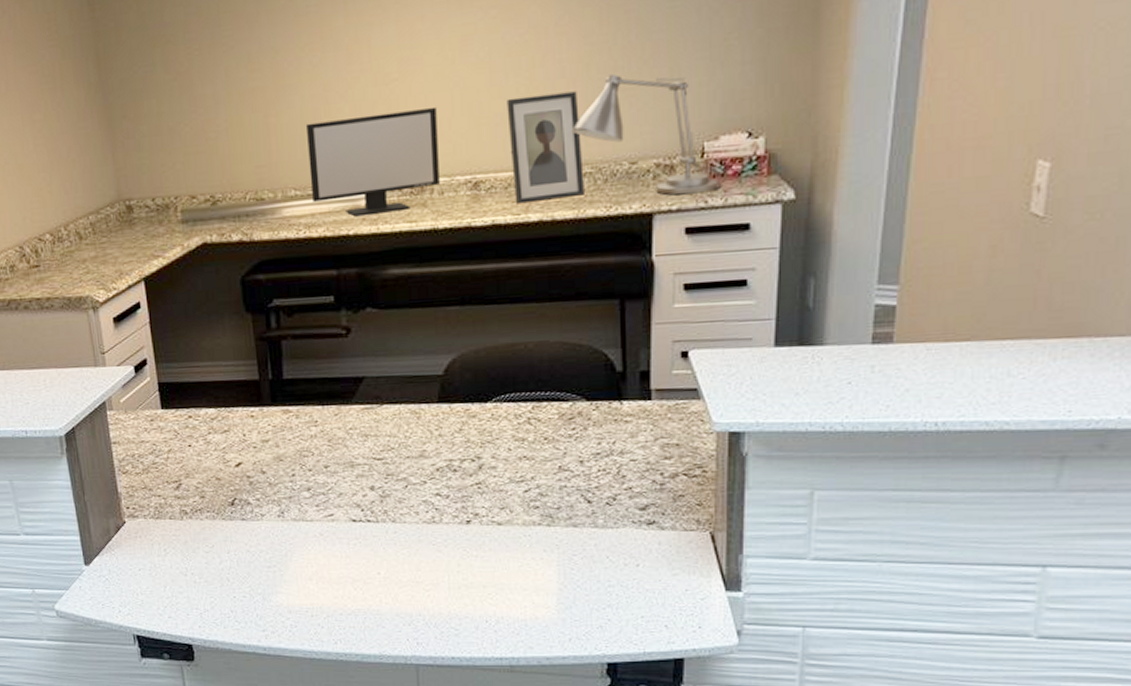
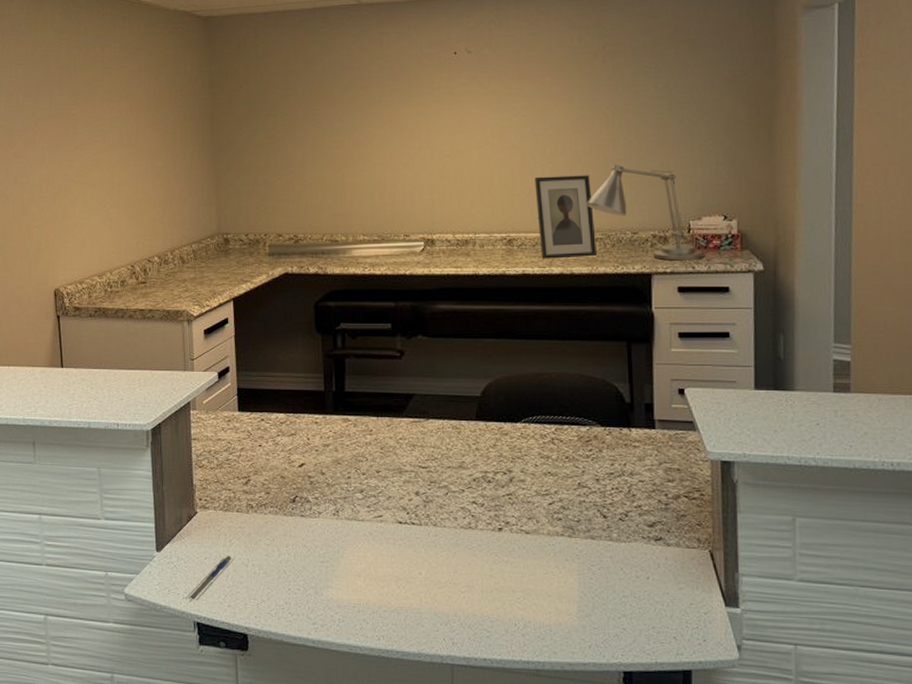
pen: none [122,565,171,615] -> present [186,555,234,602]
computer monitor: present [305,106,440,217] -> none [374,178,481,260]

